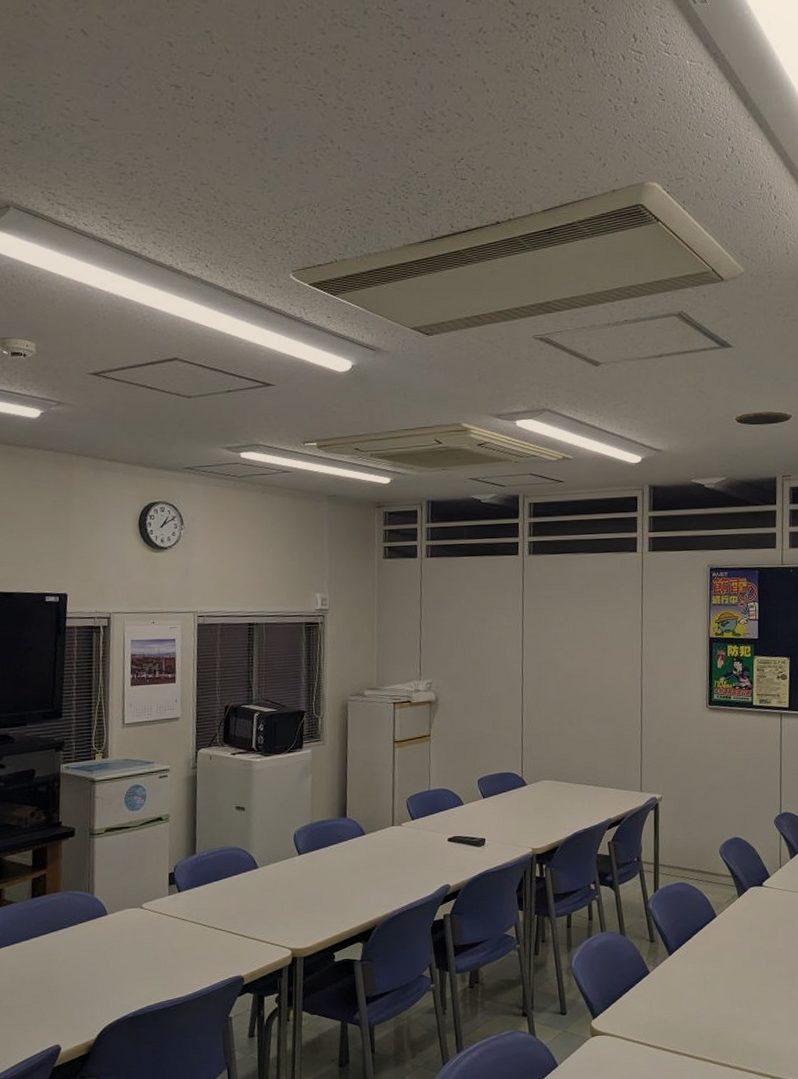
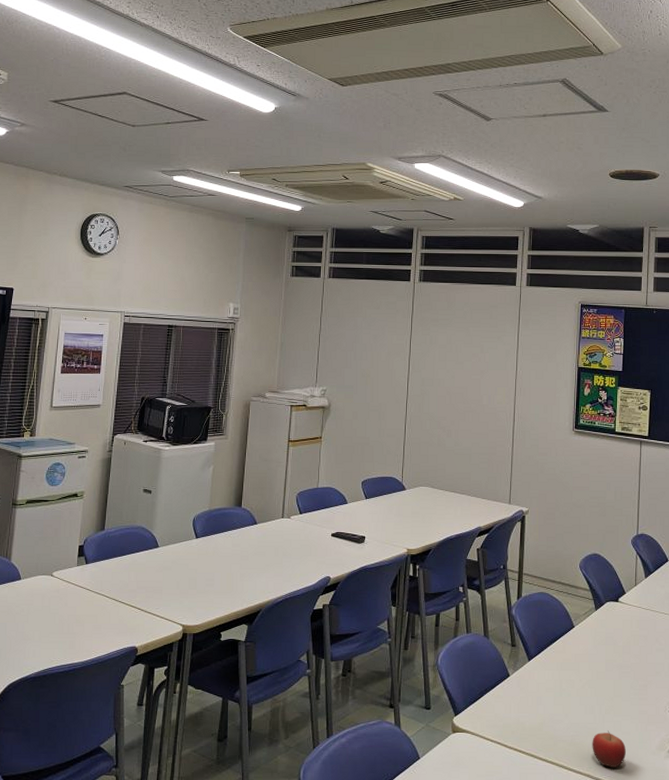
fruit: none [740,1020,776,1058] -> present [592,731,626,768]

